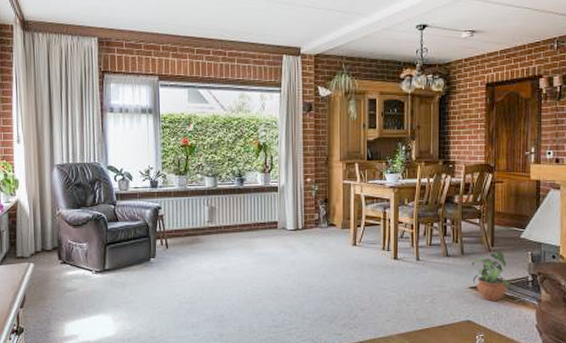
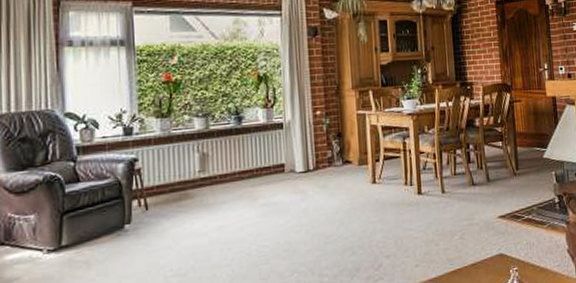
potted plant: present [471,250,509,302] -> none [498,173,537,230]

